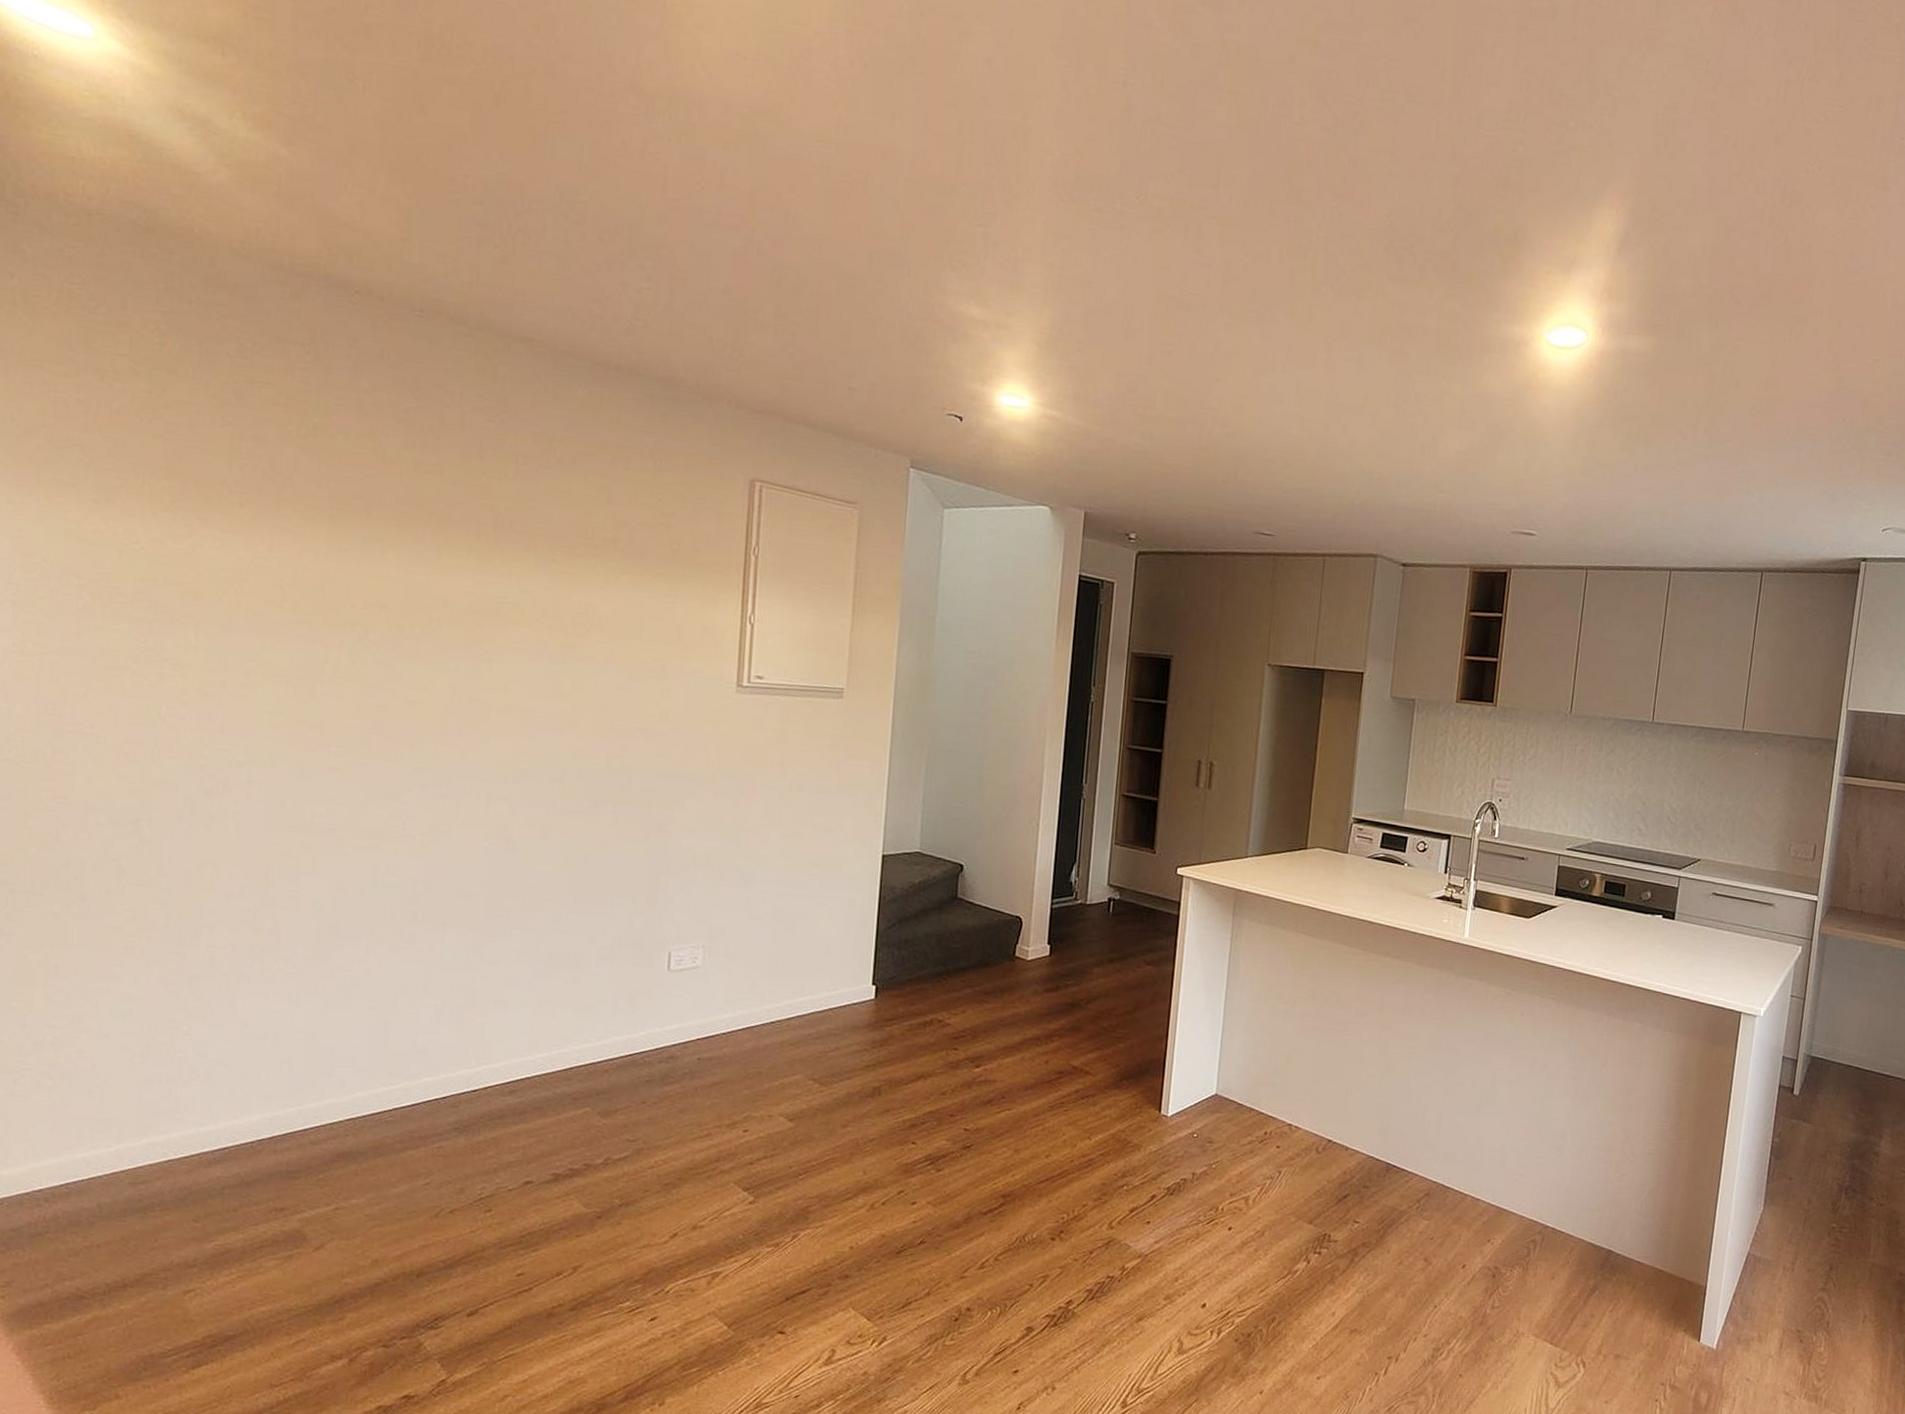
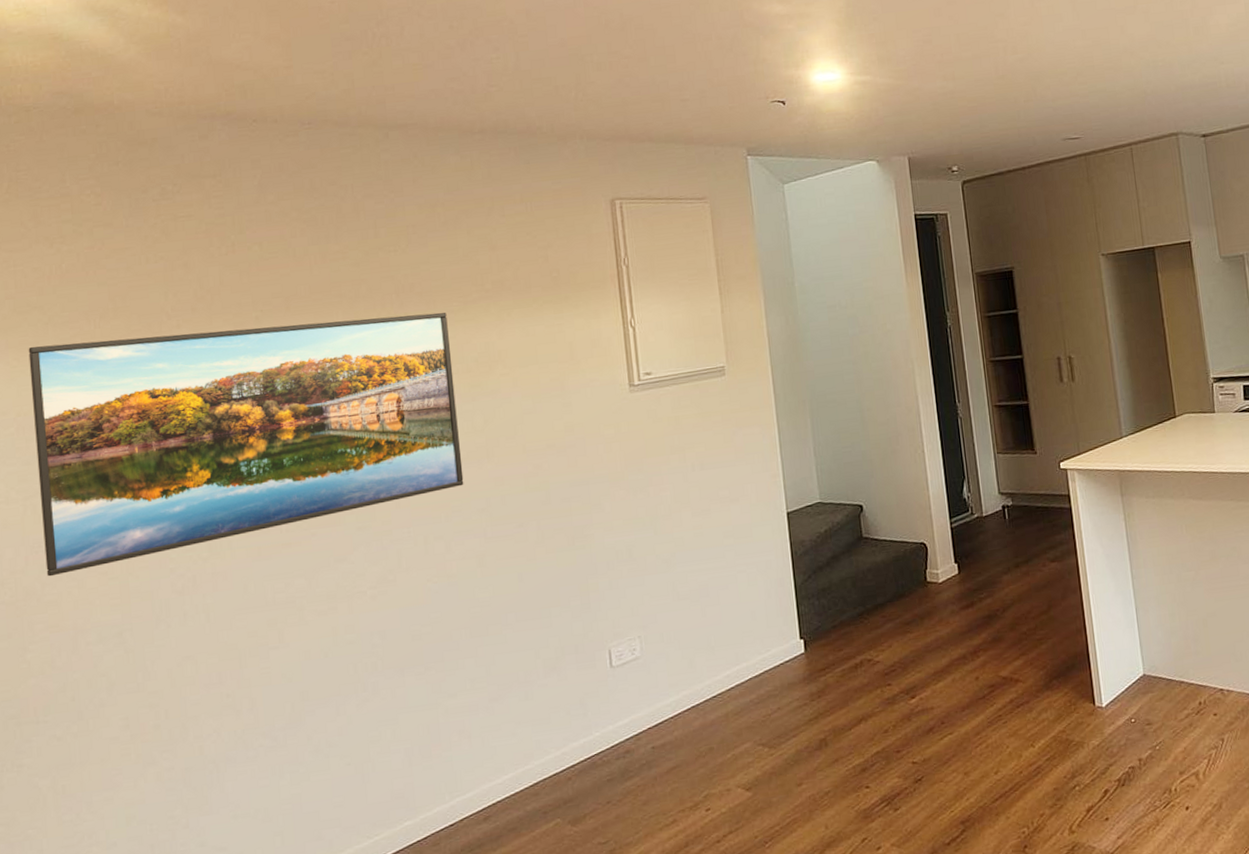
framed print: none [59,487,548,750] -> present [28,312,464,577]

